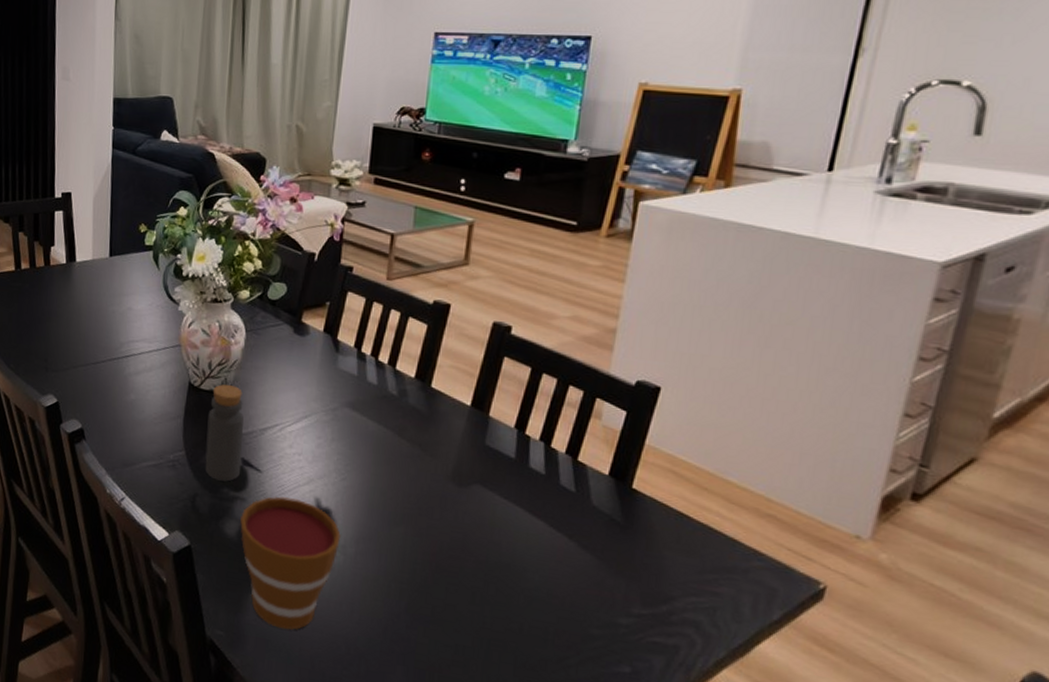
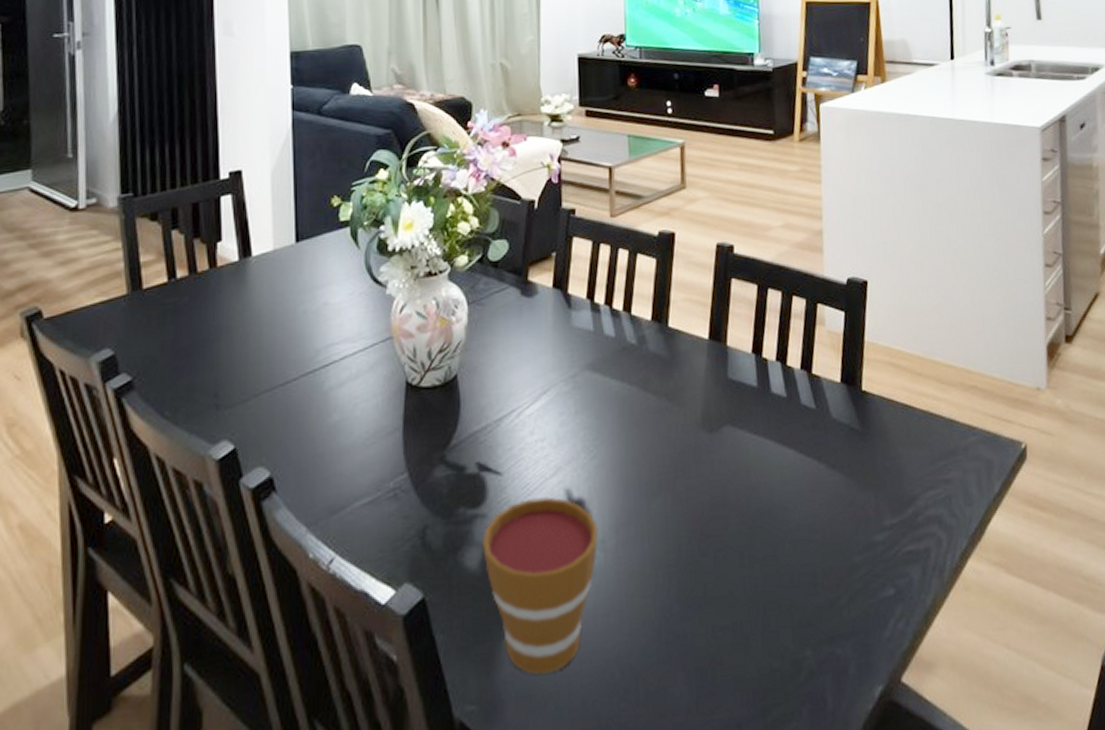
bottle: present [205,384,244,482] -> none [432,373,478,500]

